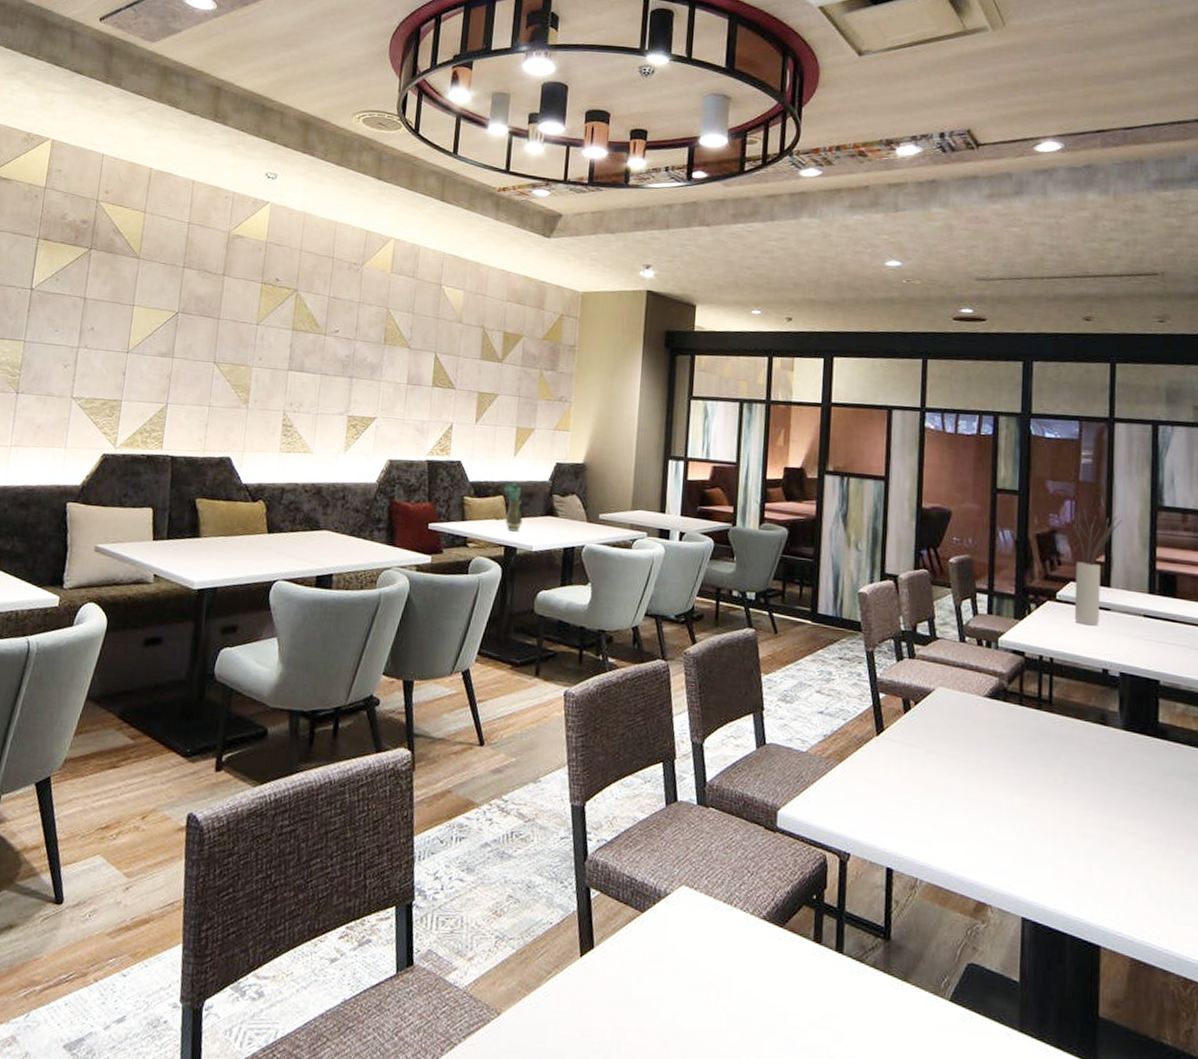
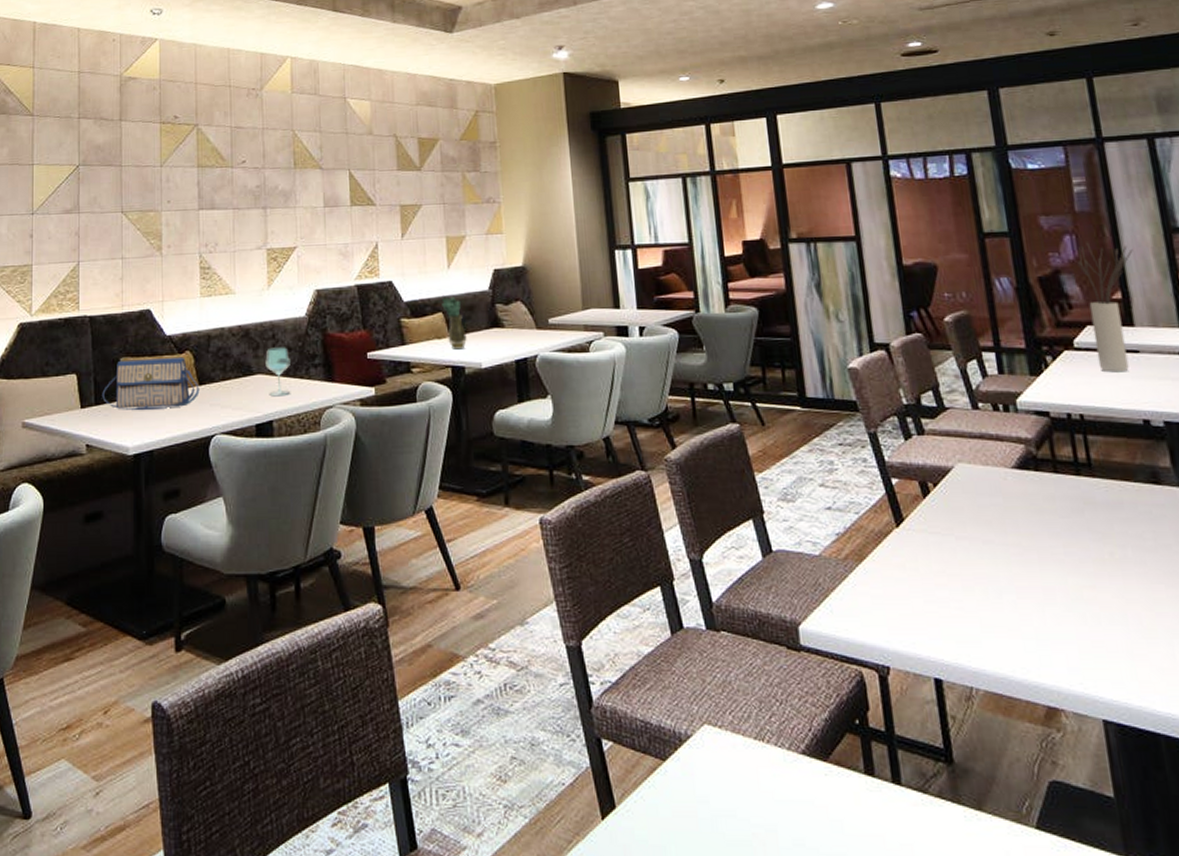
handbag: none [174,500,268,552] -> present [102,356,200,410]
wine glass: none [332,507,358,553] -> present [265,347,292,397]

